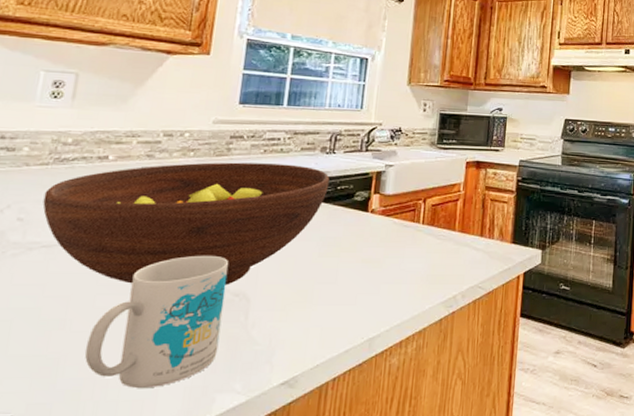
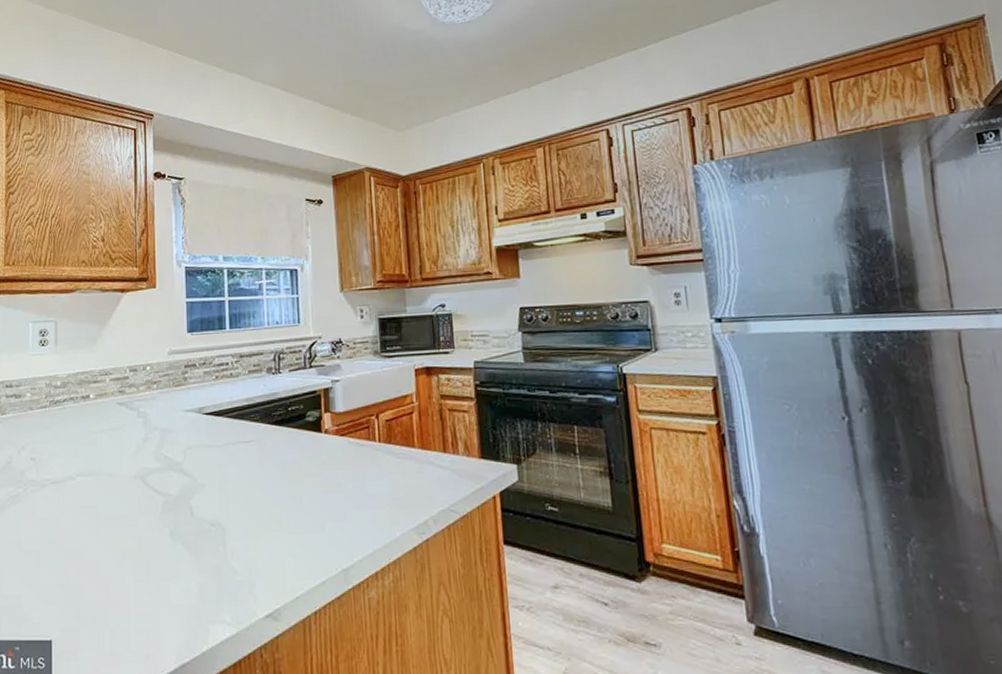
fruit bowl: present [42,162,330,285] -> none [47,388,280,516]
mug: present [85,255,229,389] -> none [98,485,205,618]

